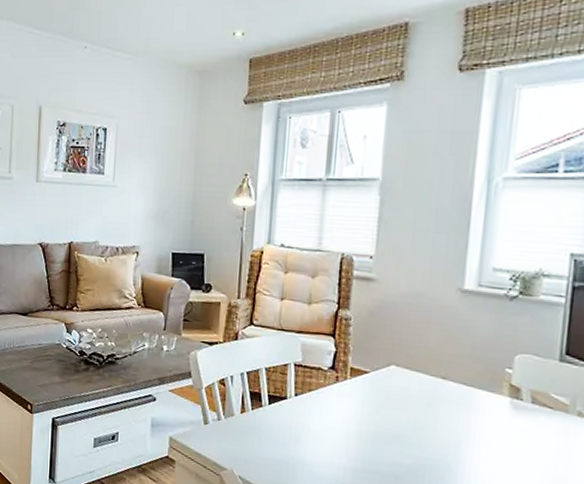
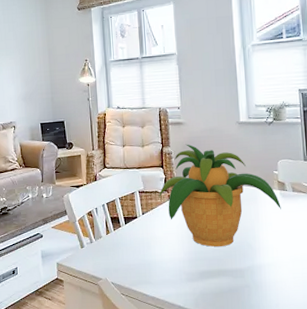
potted plant: none [322,309,509,461] -> present [159,144,281,247]

